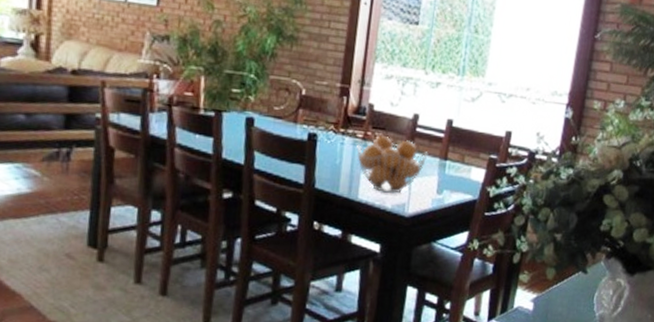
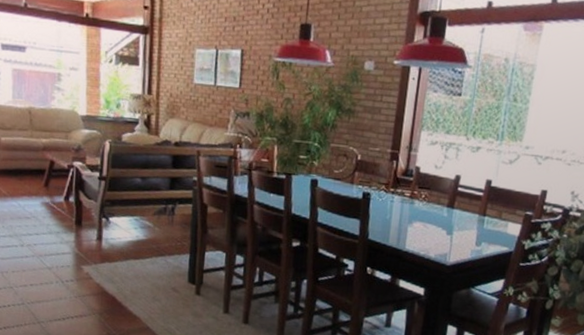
fruit basket: present [356,136,427,194] -> none [404,195,468,245]

